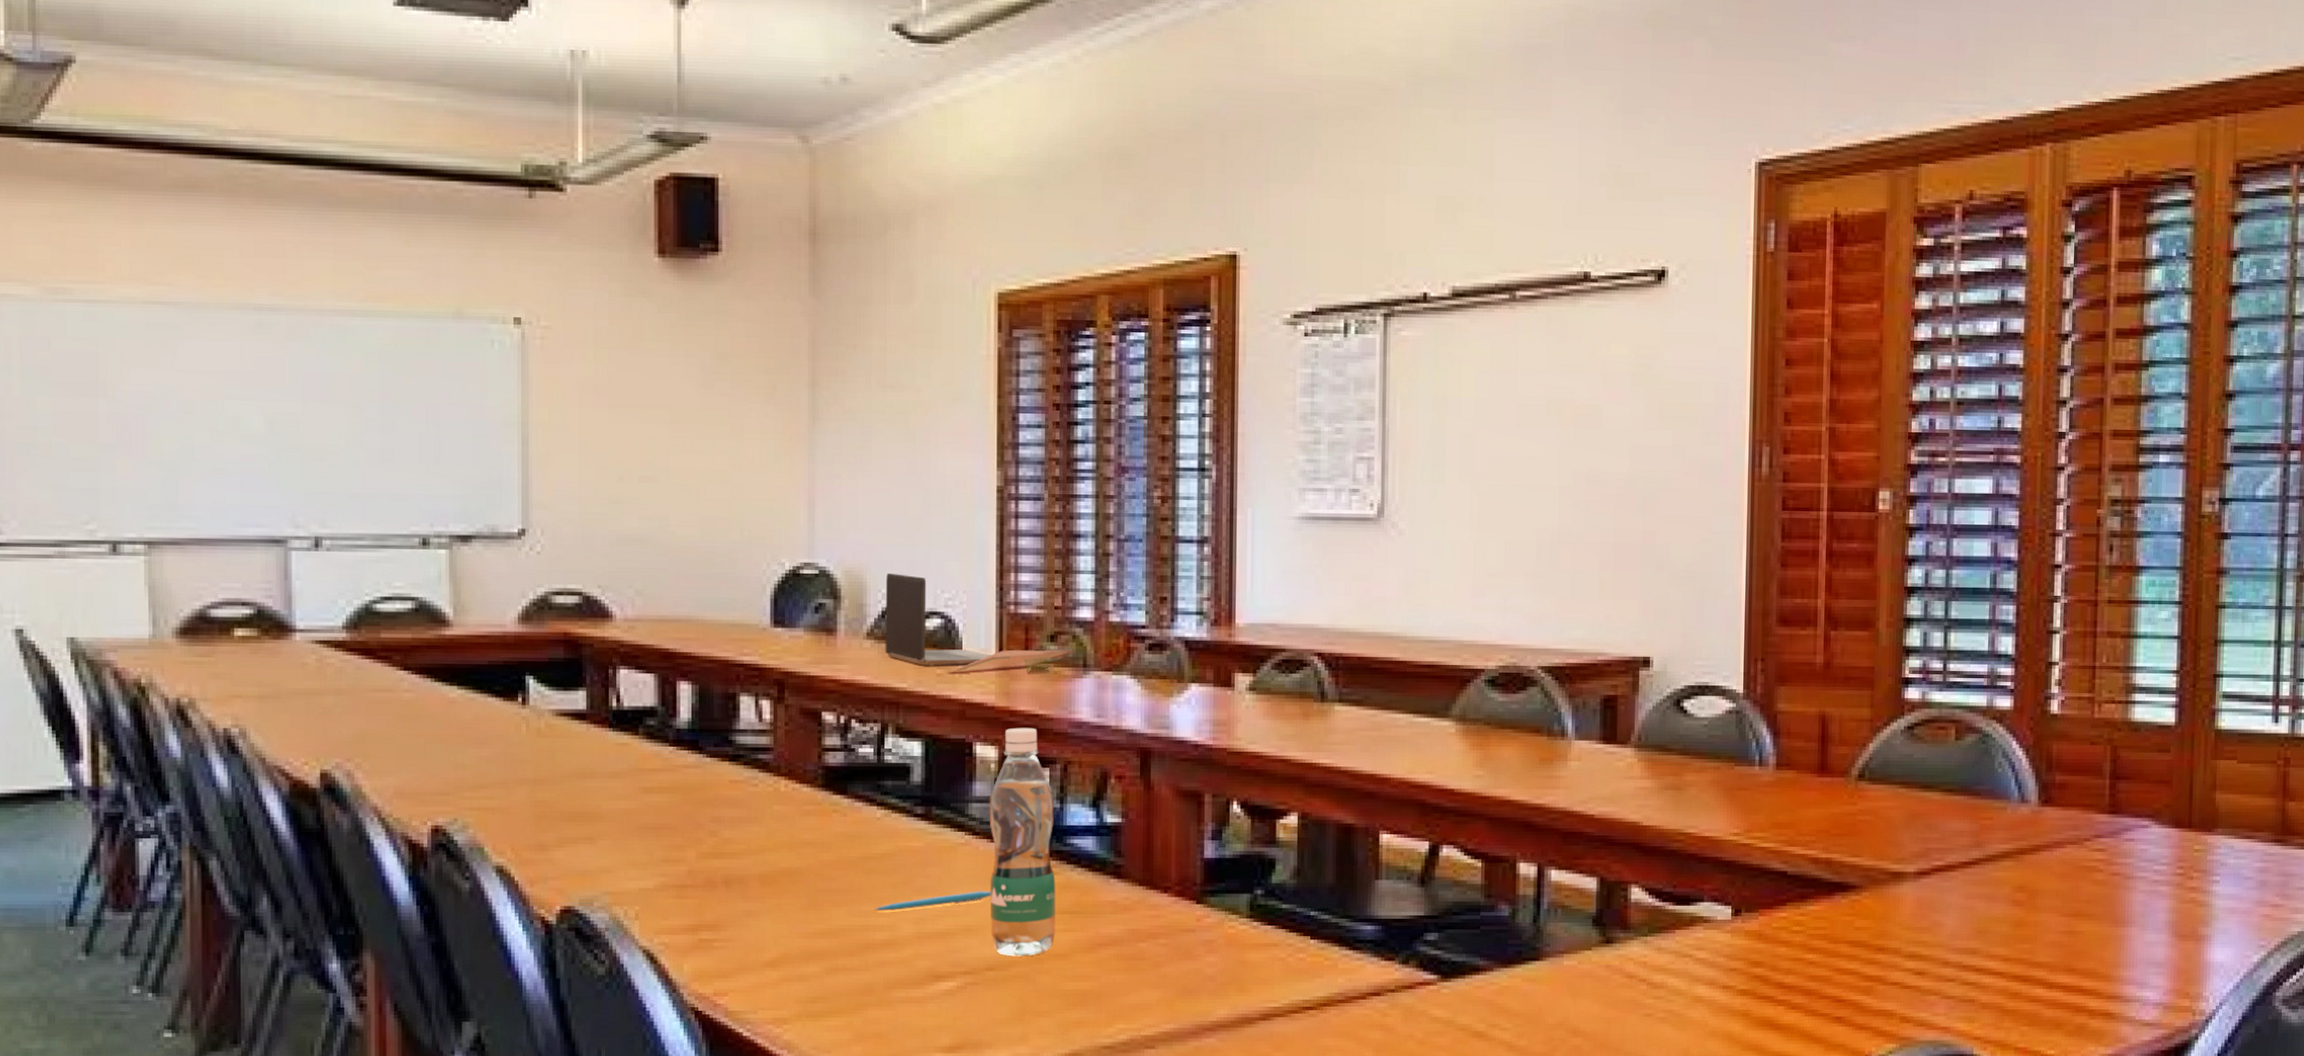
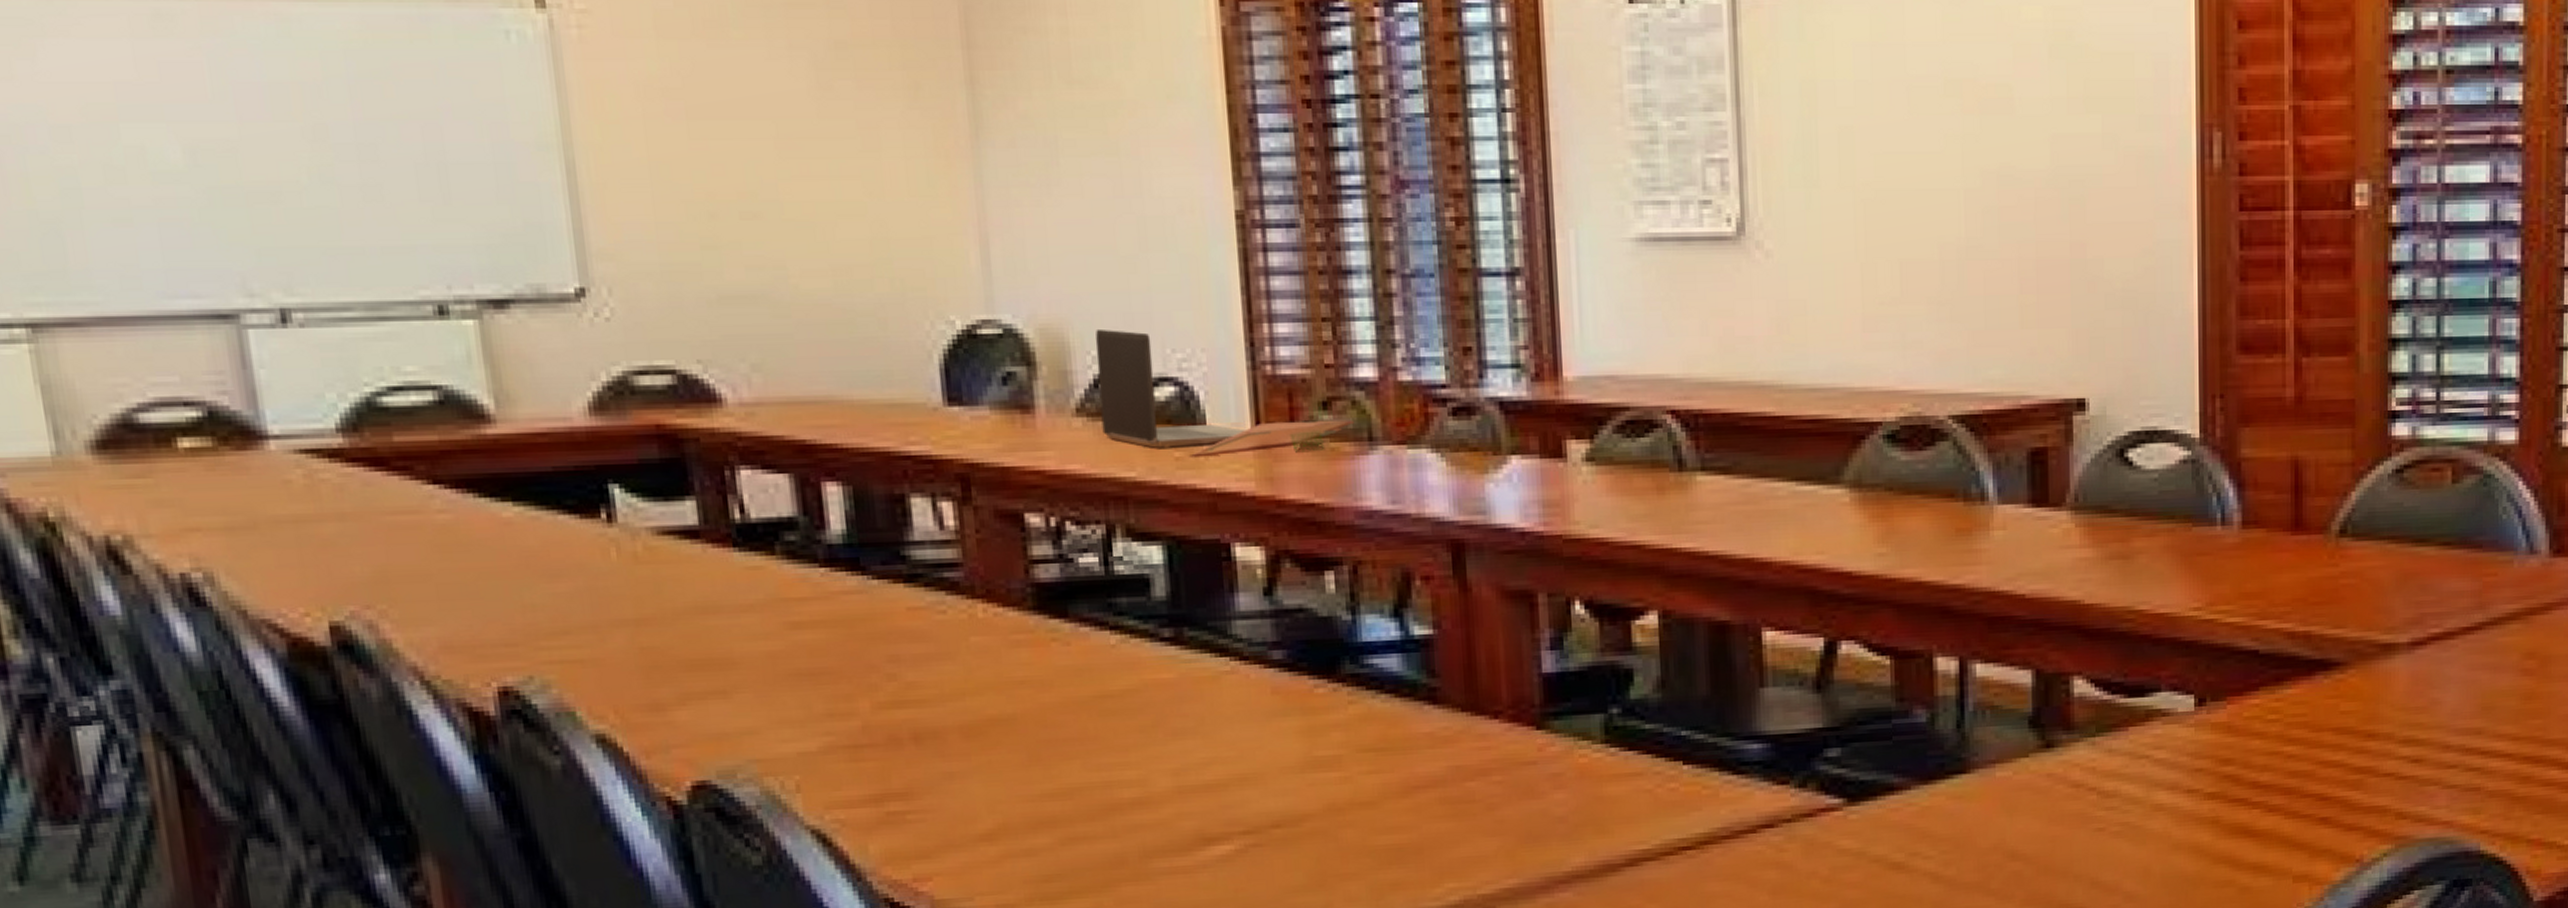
pen: present [874,891,991,911] -> none [1117,729,1270,762]
bottle: present [989,727,1056,957] -> none [1257,520,1358,809]

